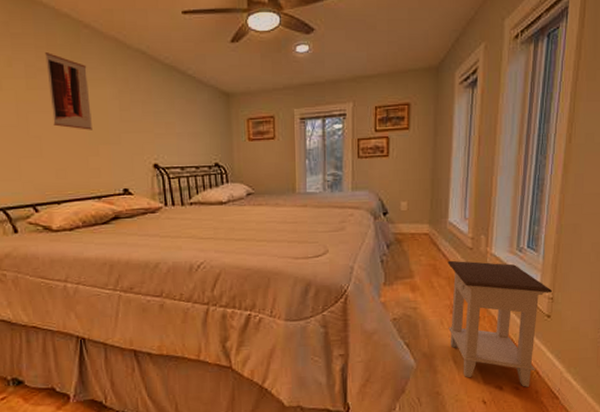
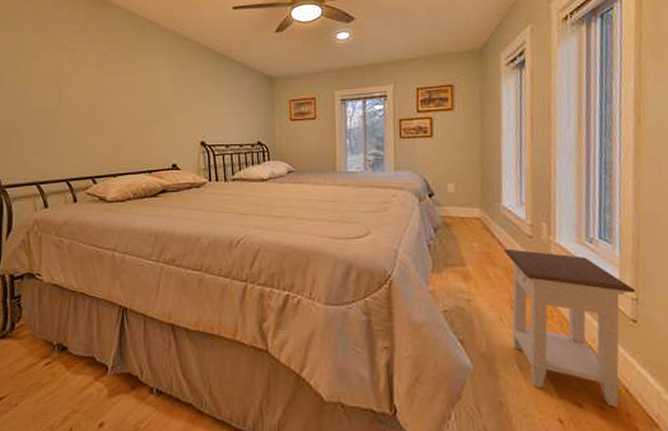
wall art: present [45,53,92,130] -> none [114,45,149,111]

